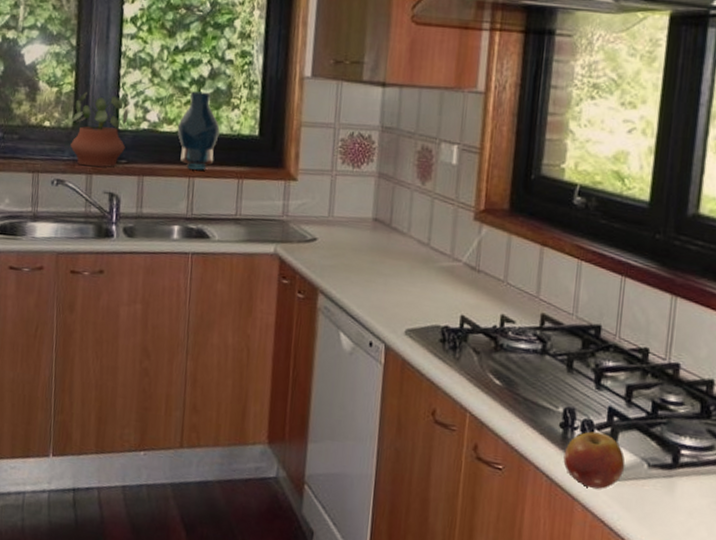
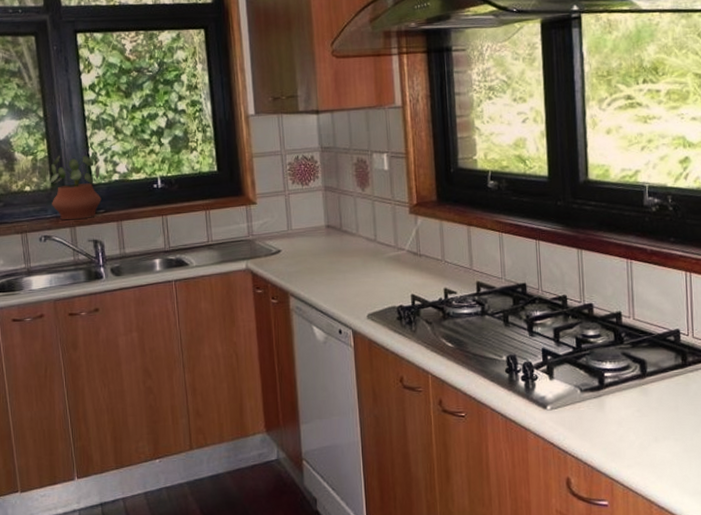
vase: present [177,91,220,170] -> none [145,140,183,209]
fruit: present [563,431,625,489] -> none [512,371,563,418]

